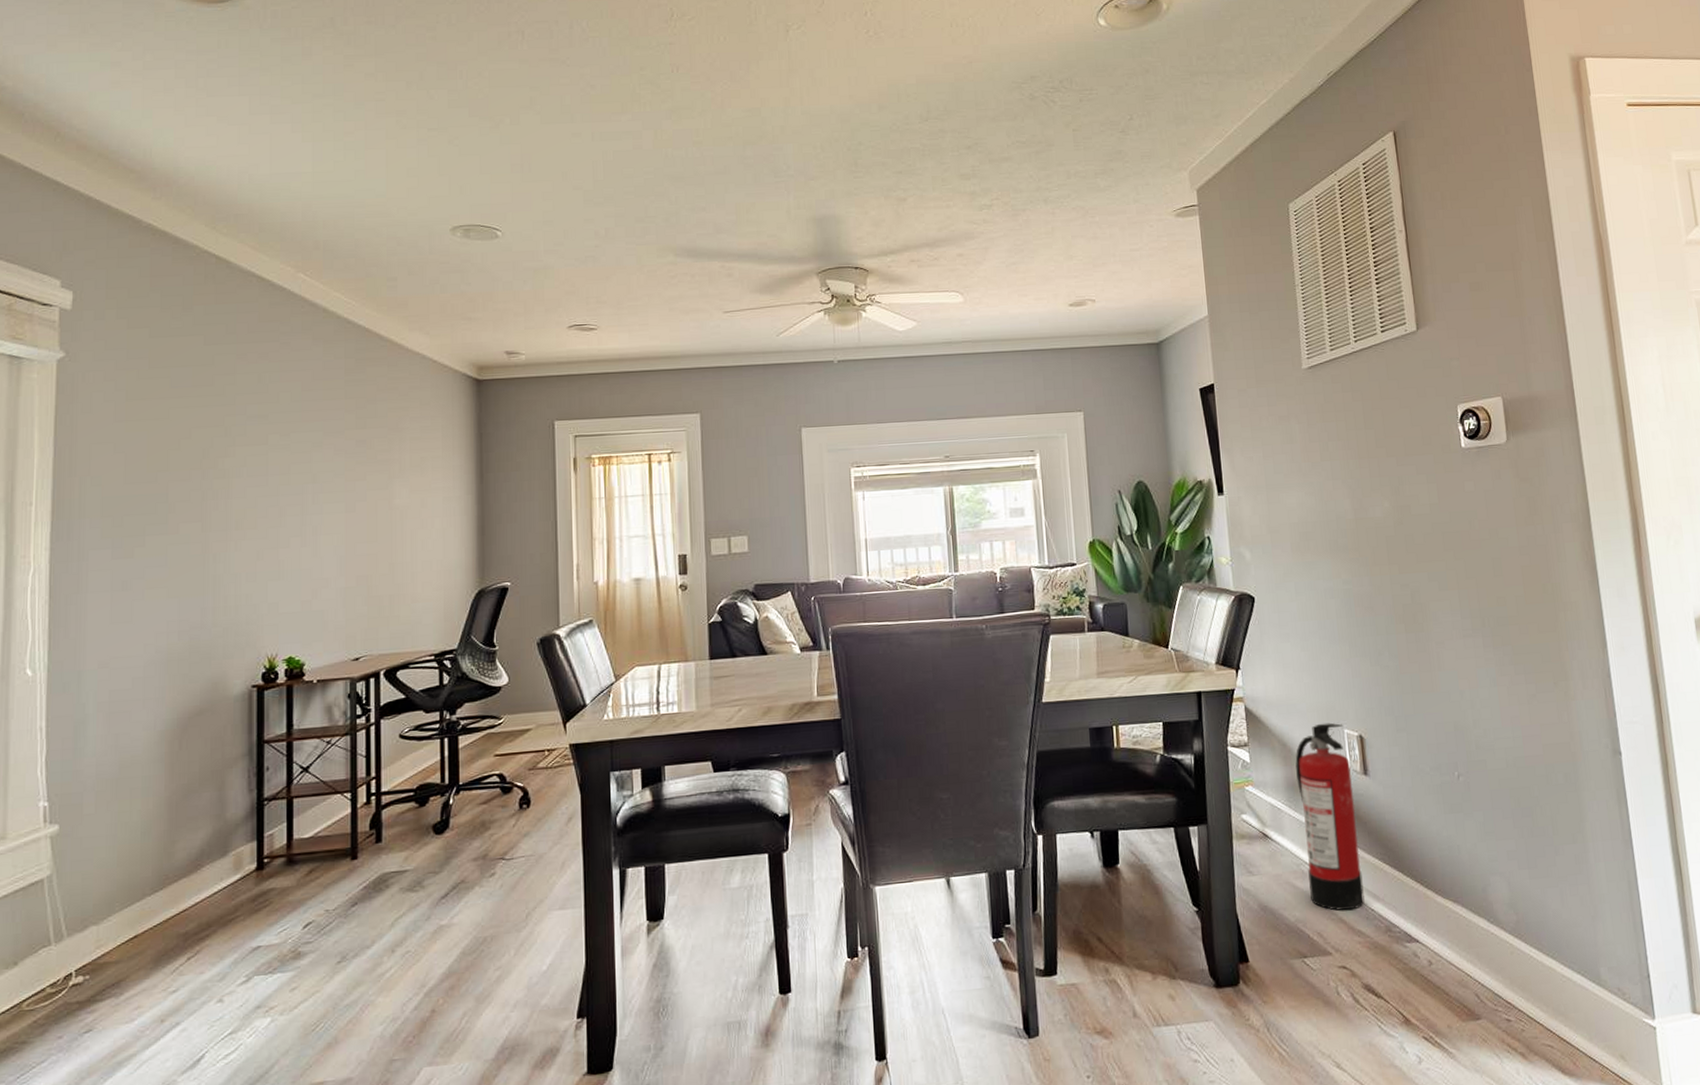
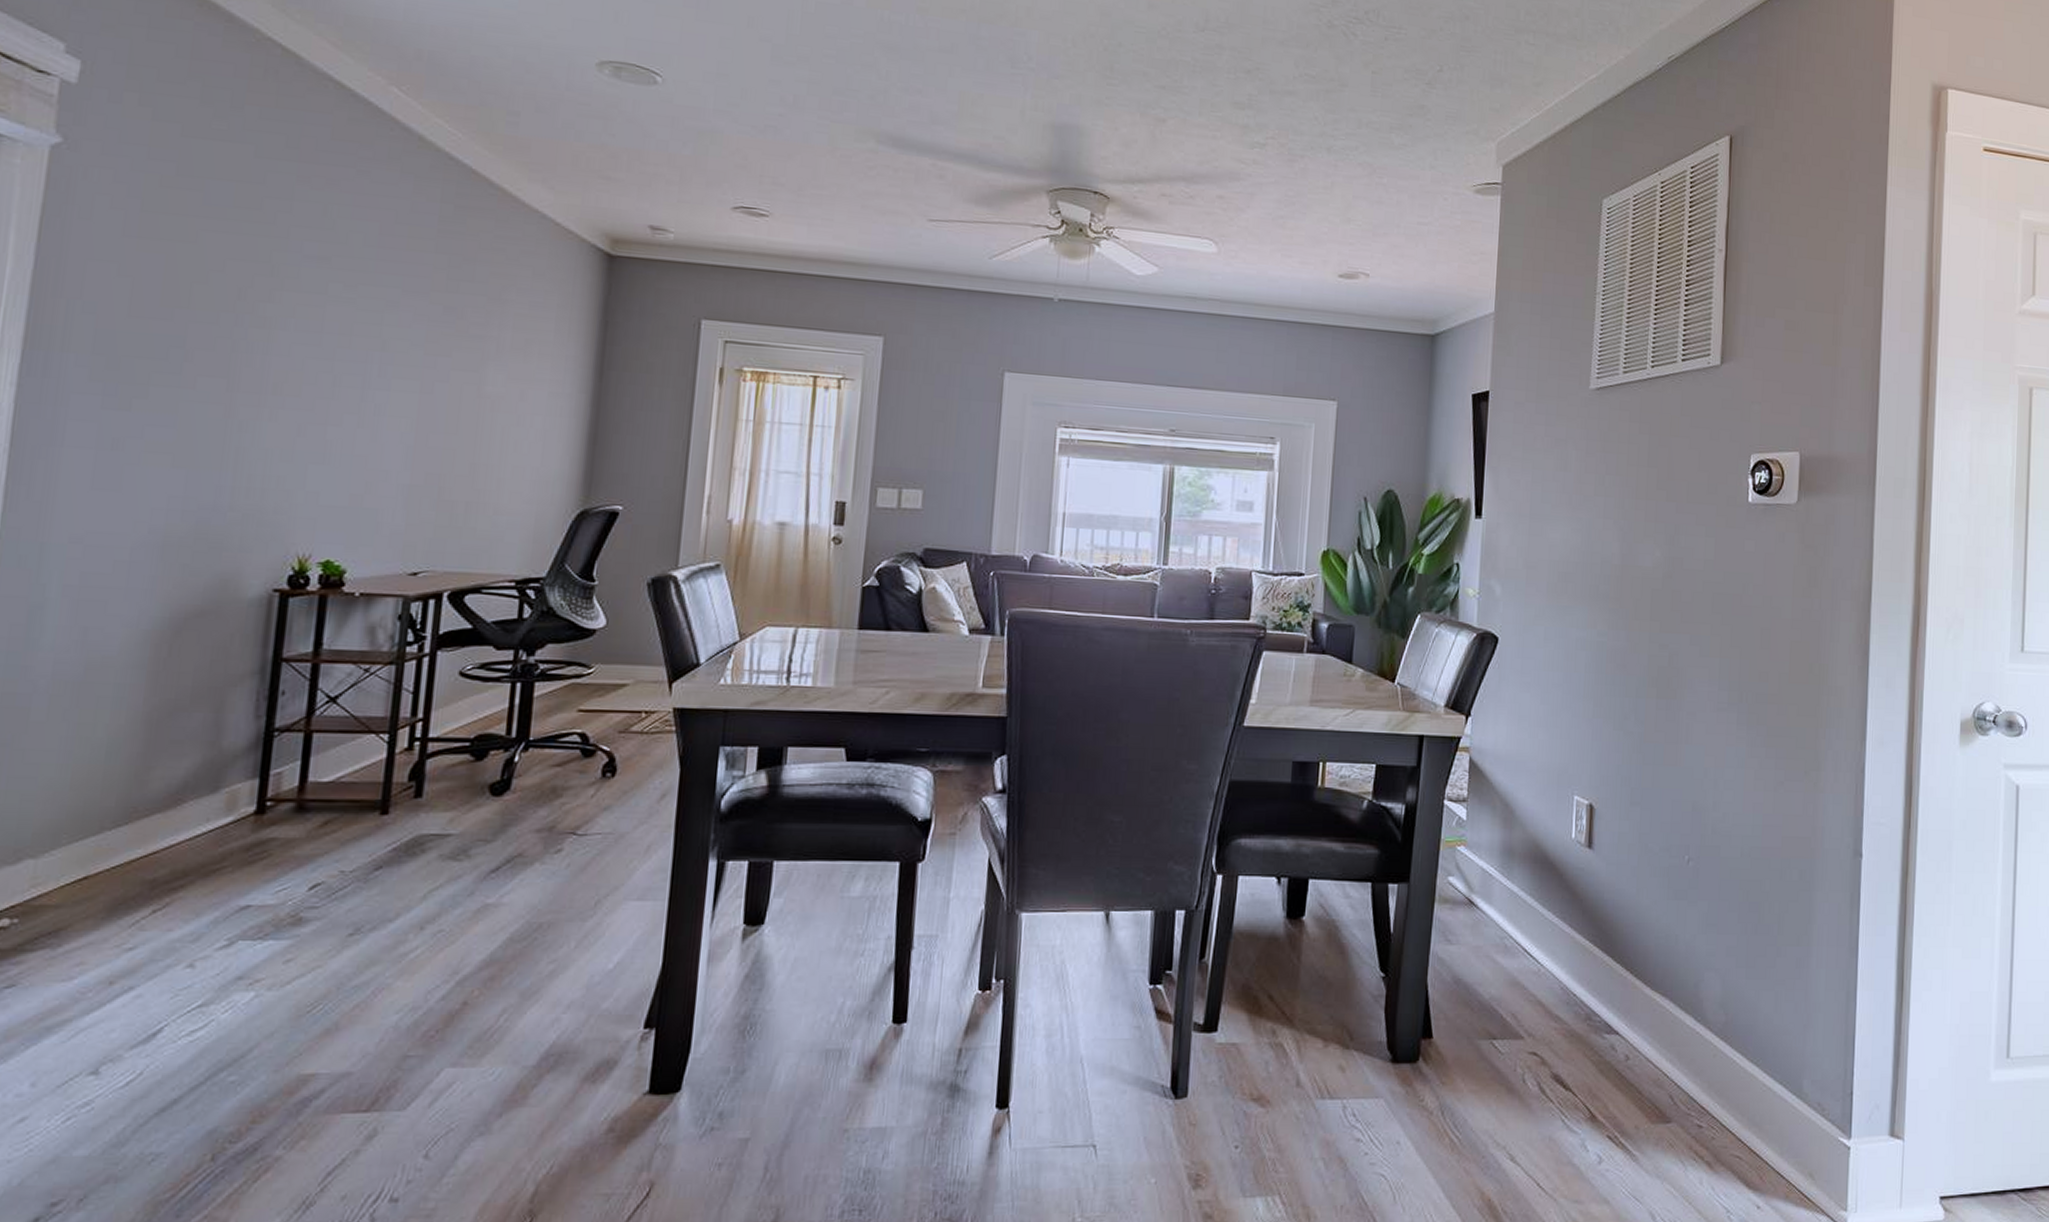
fire extinguisher: present [1295,722,1365,911] -> none [1510,786,1576,993]

